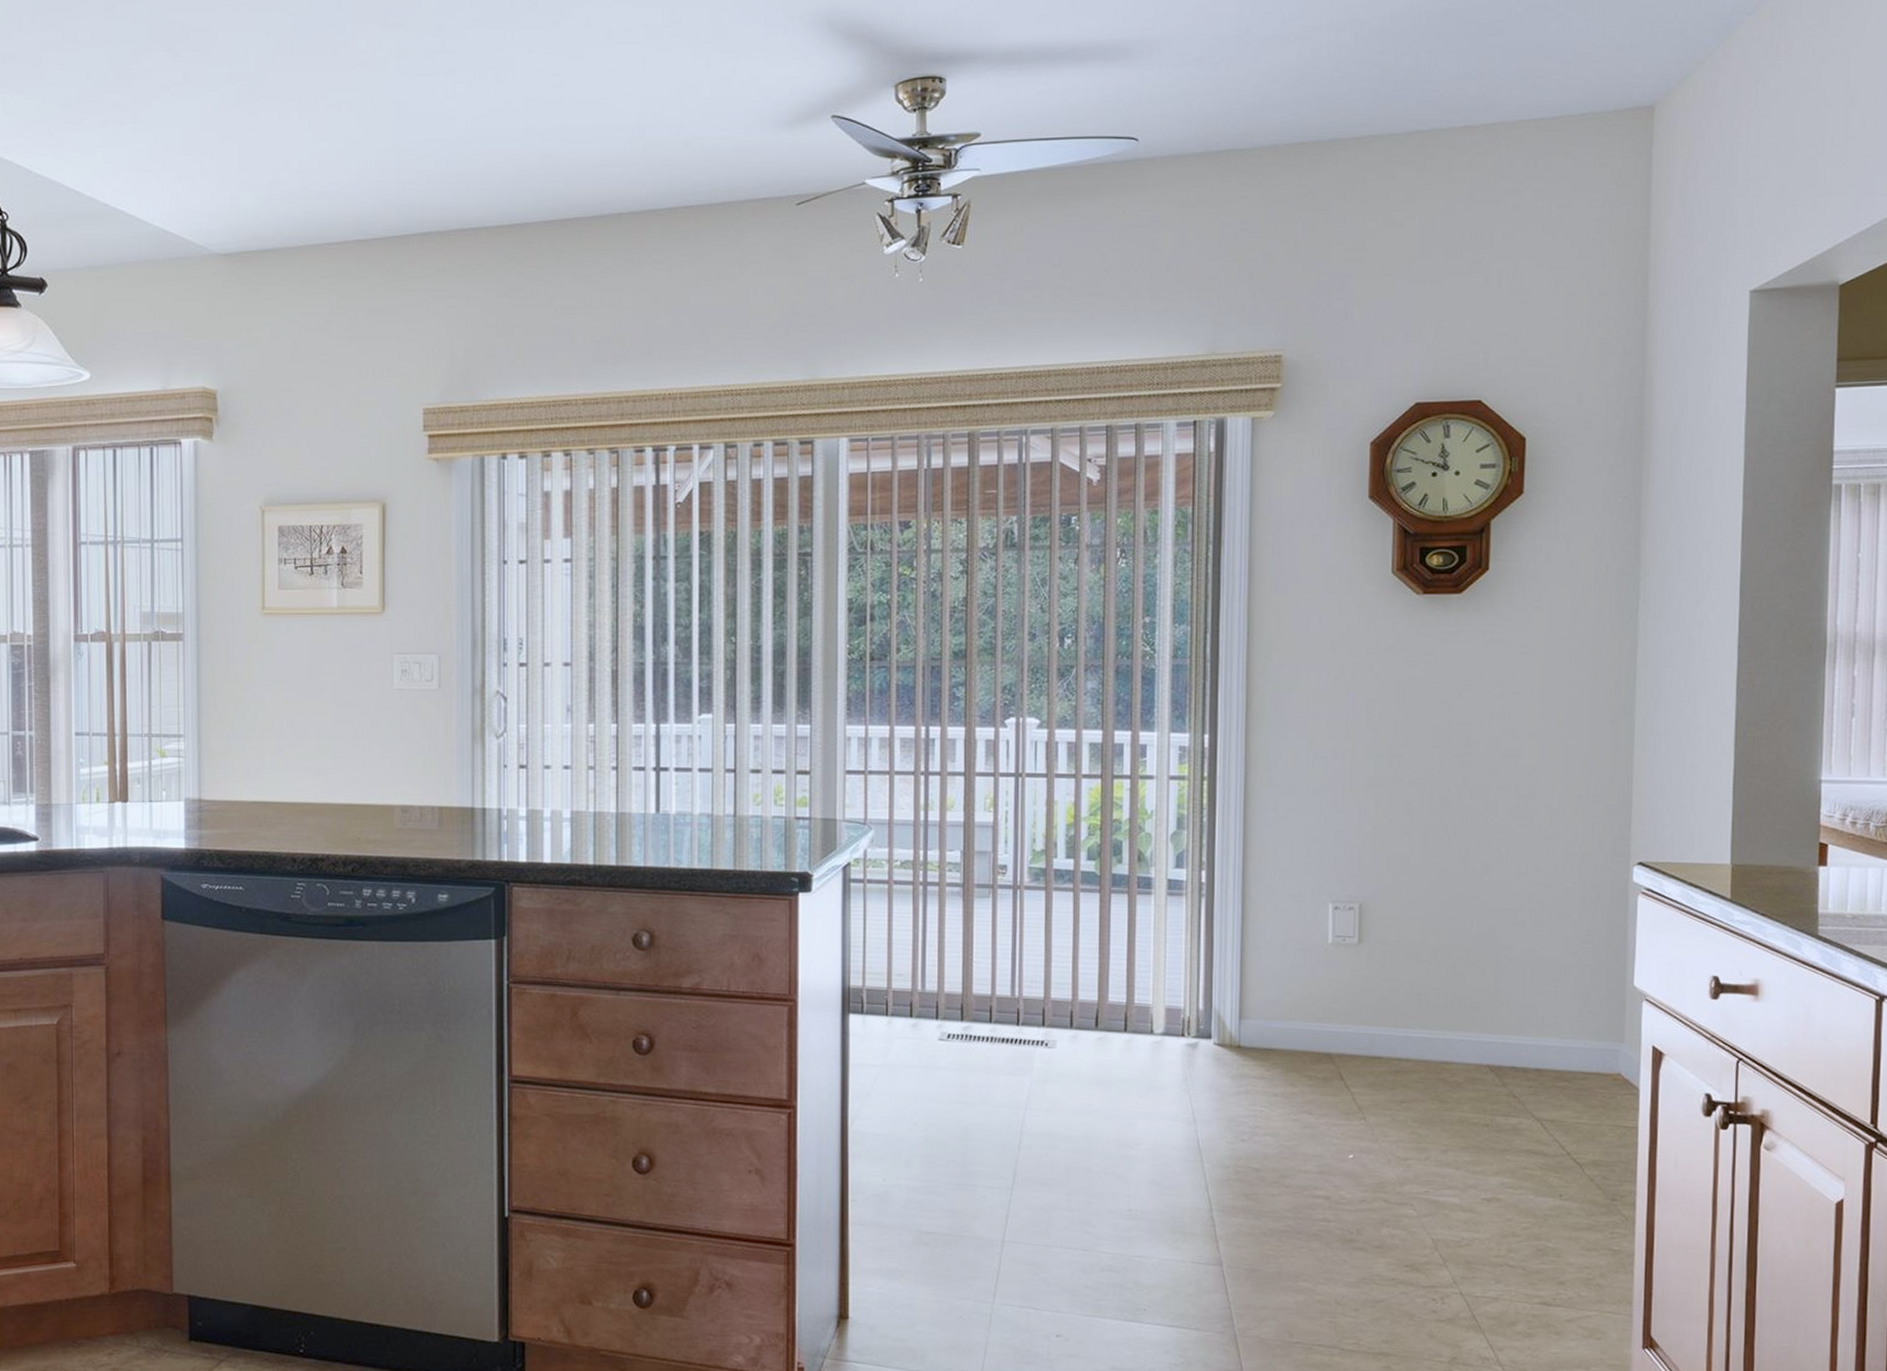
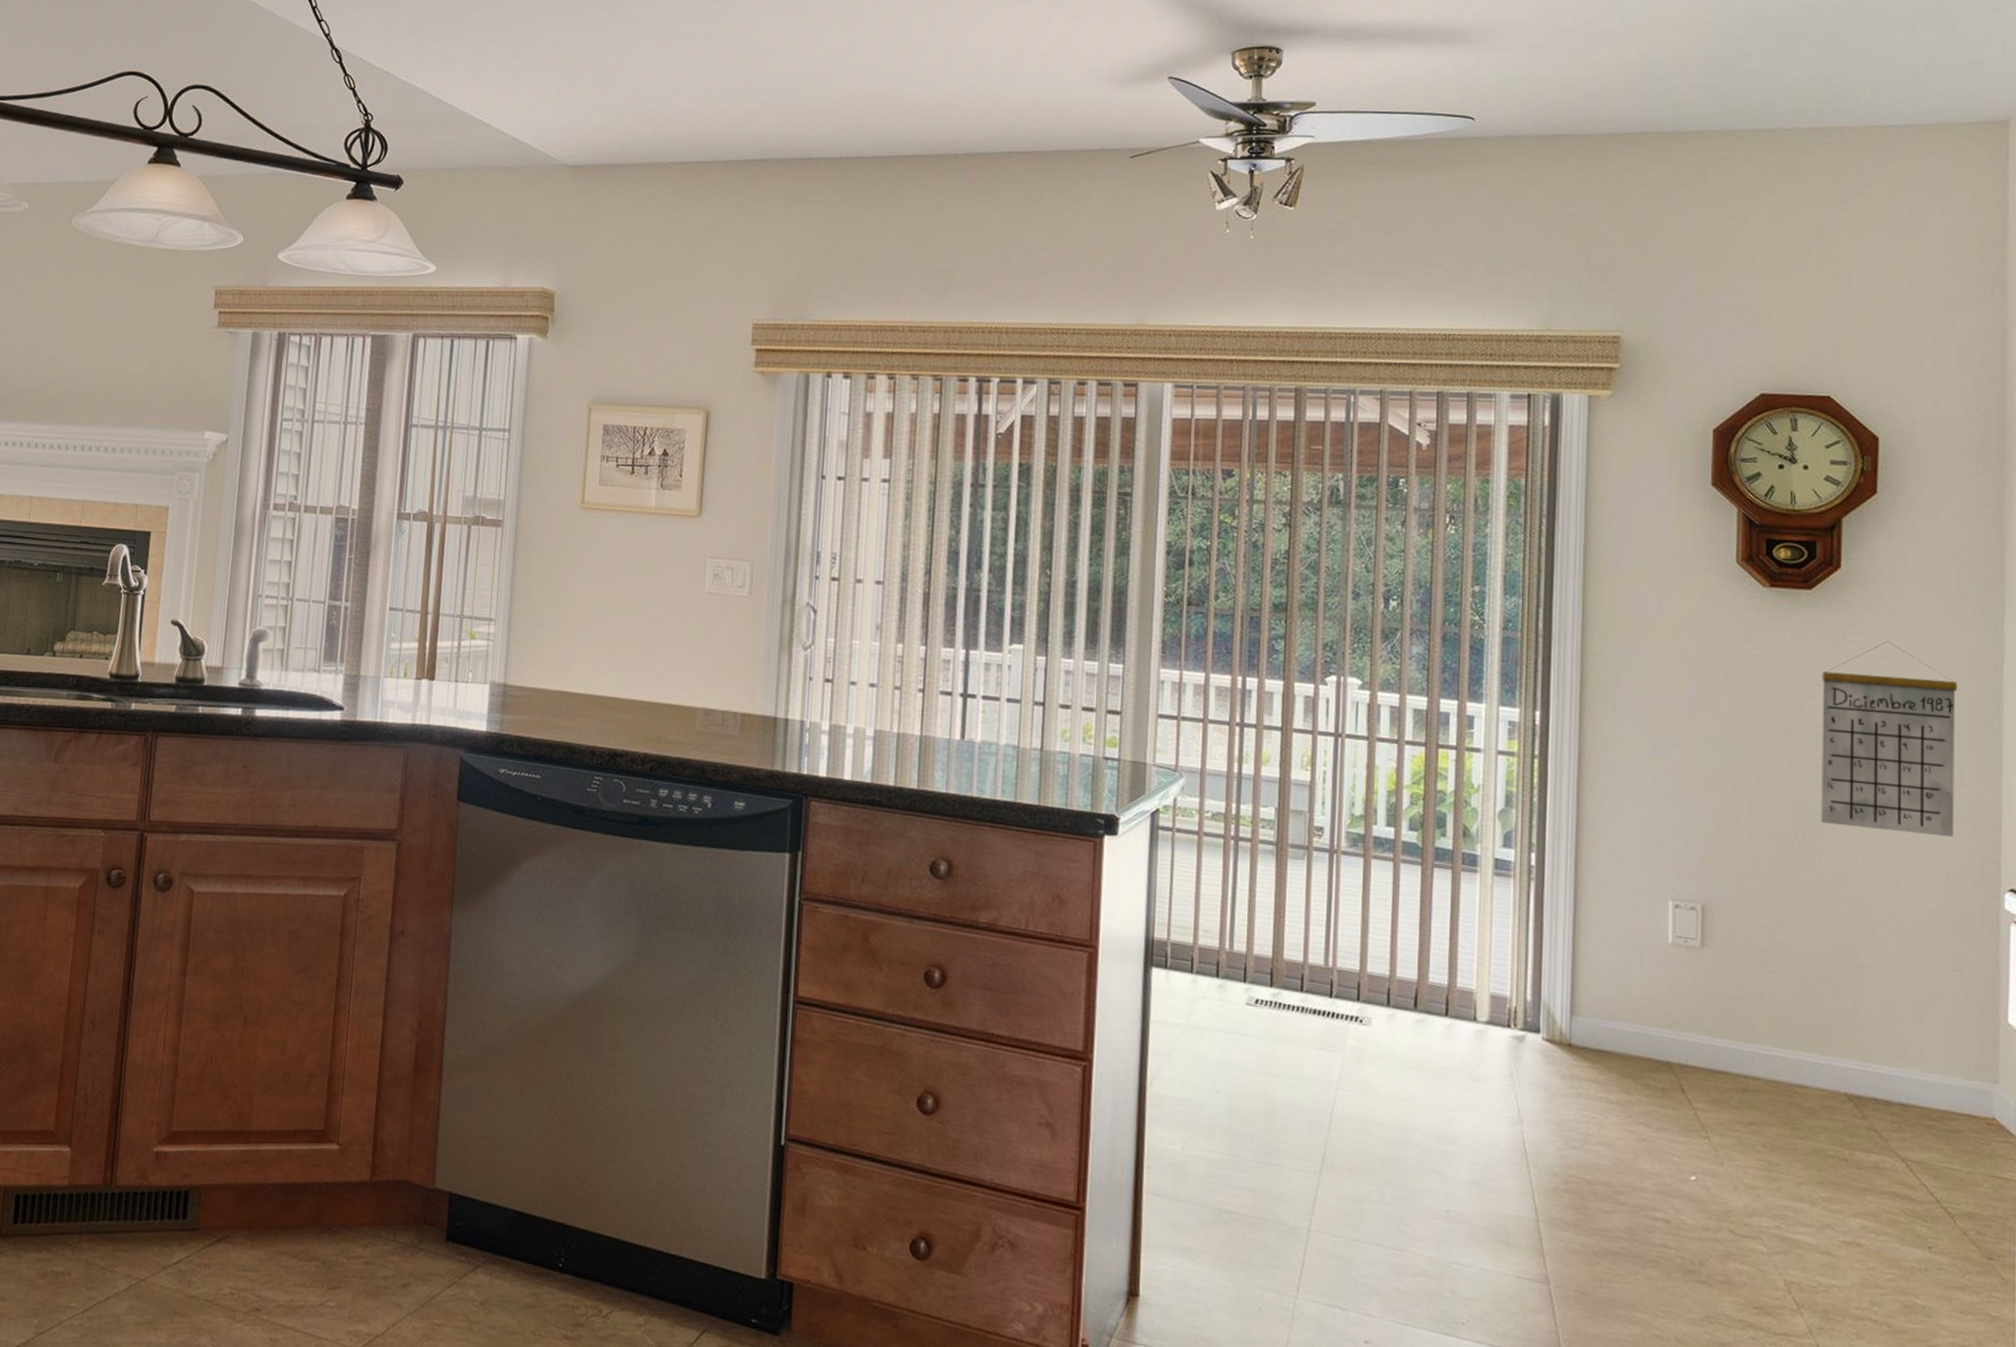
calendar: none [1468,637,1595,819] -> present [1821,641,1957,838]

